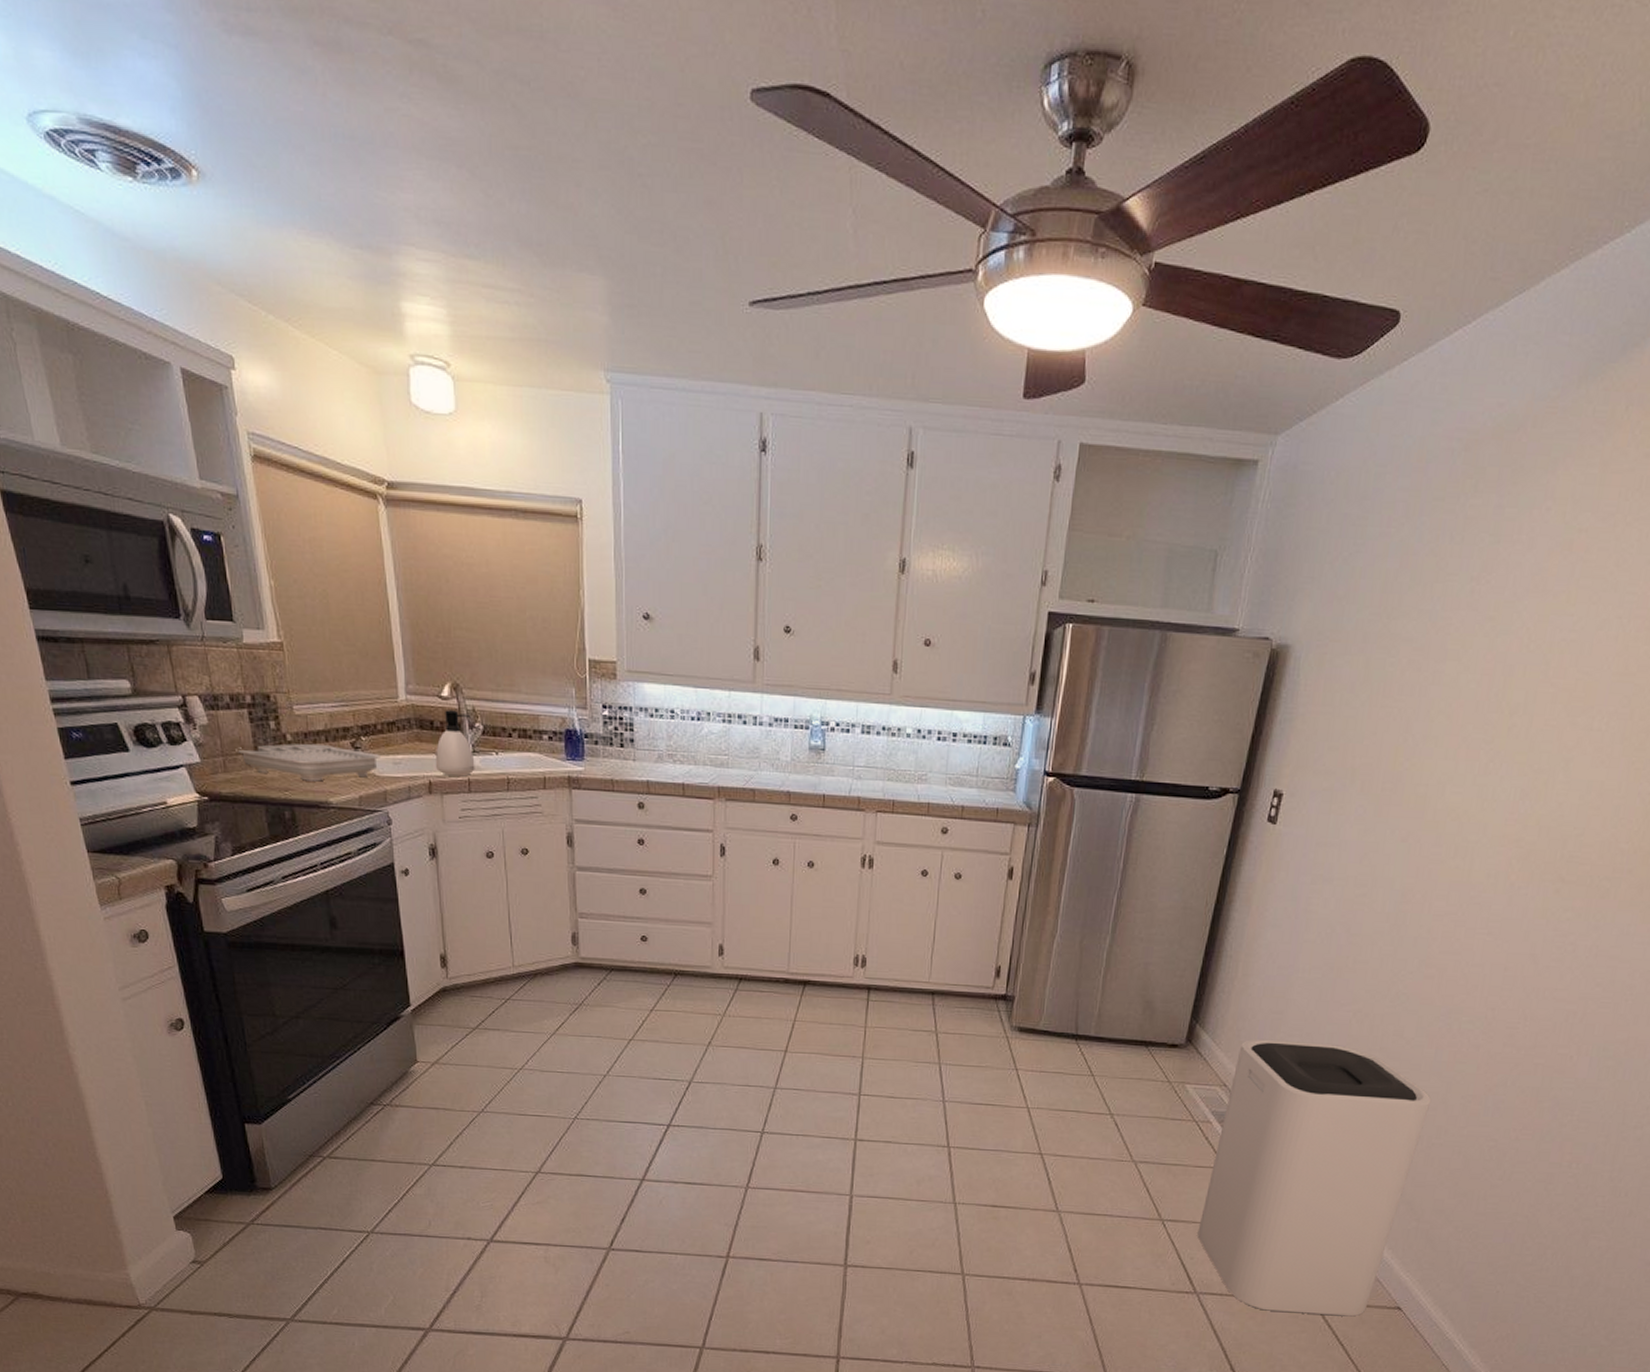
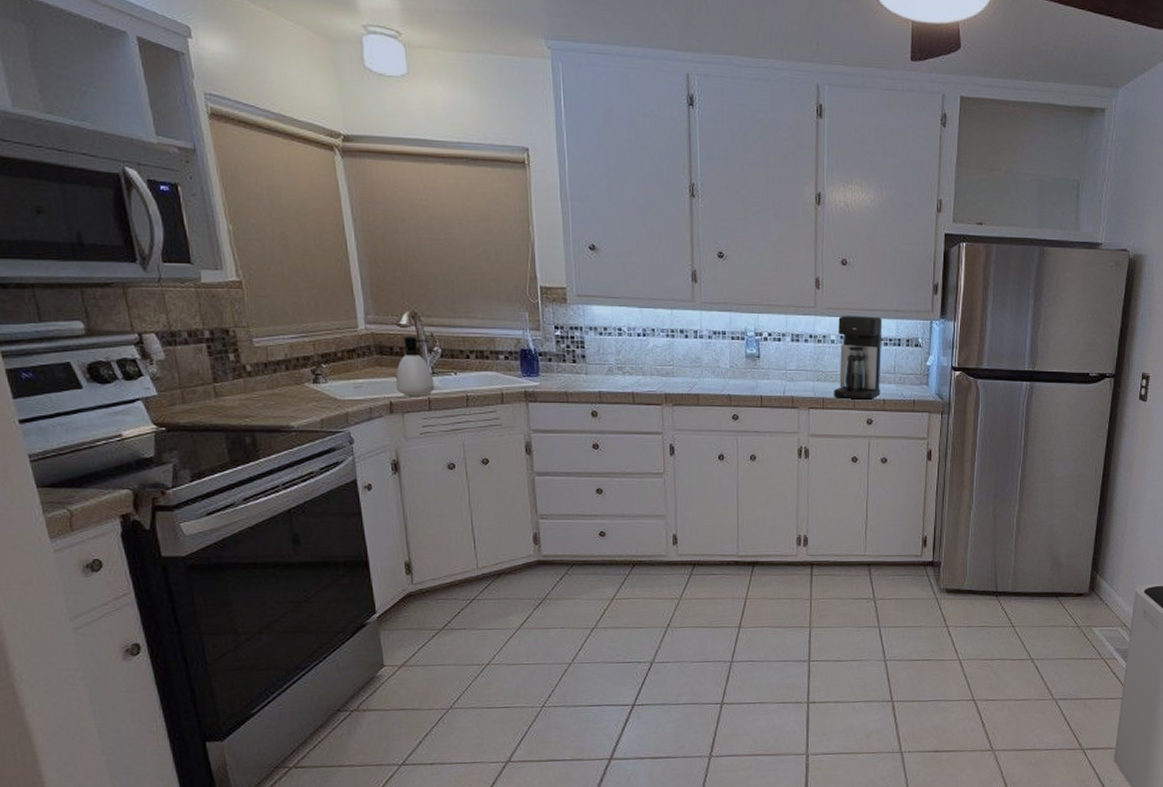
dish rack: present [236,743,381,782] -> none [194,372,341,408]
coffee maker: none [906,705,967,806] -> present [834,315,882,401]

